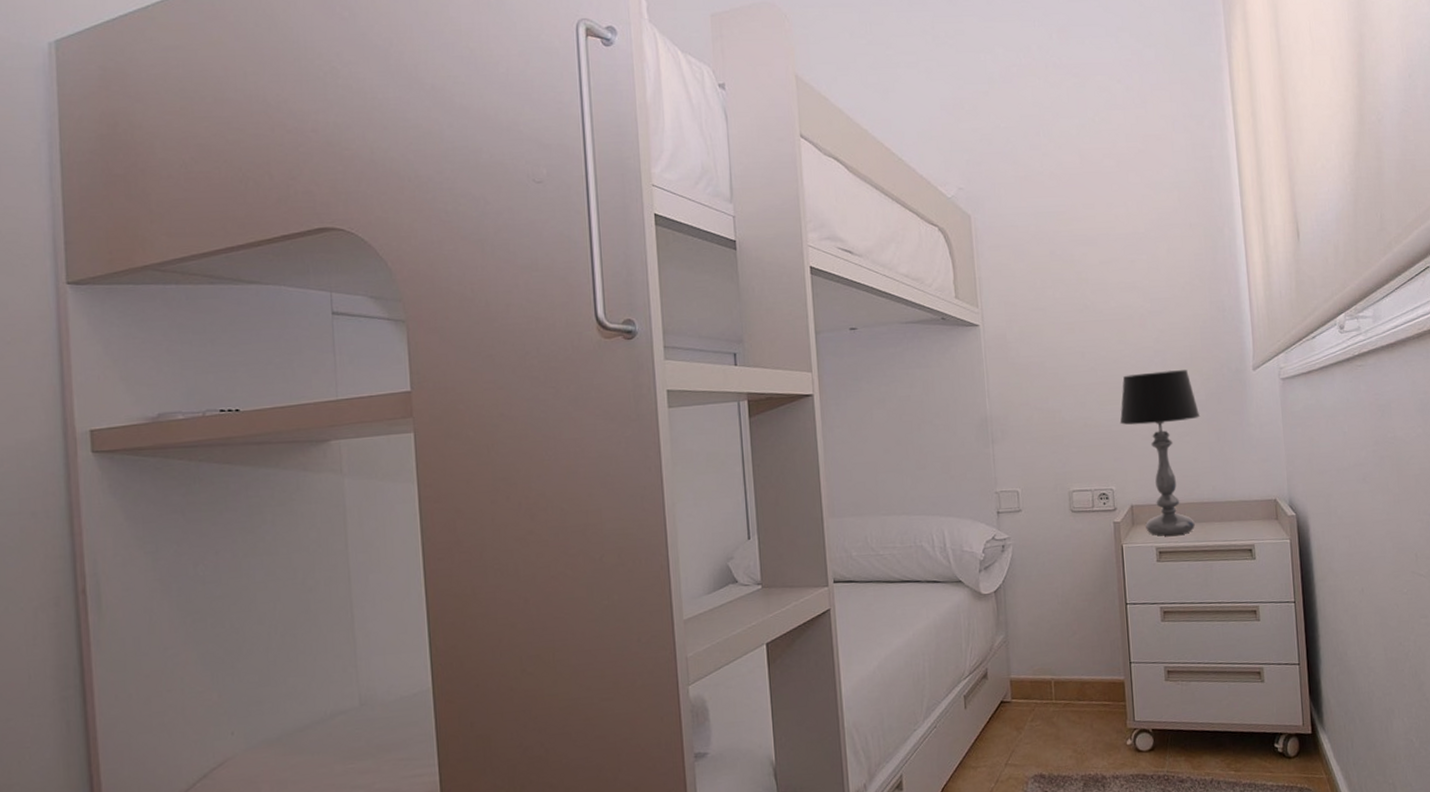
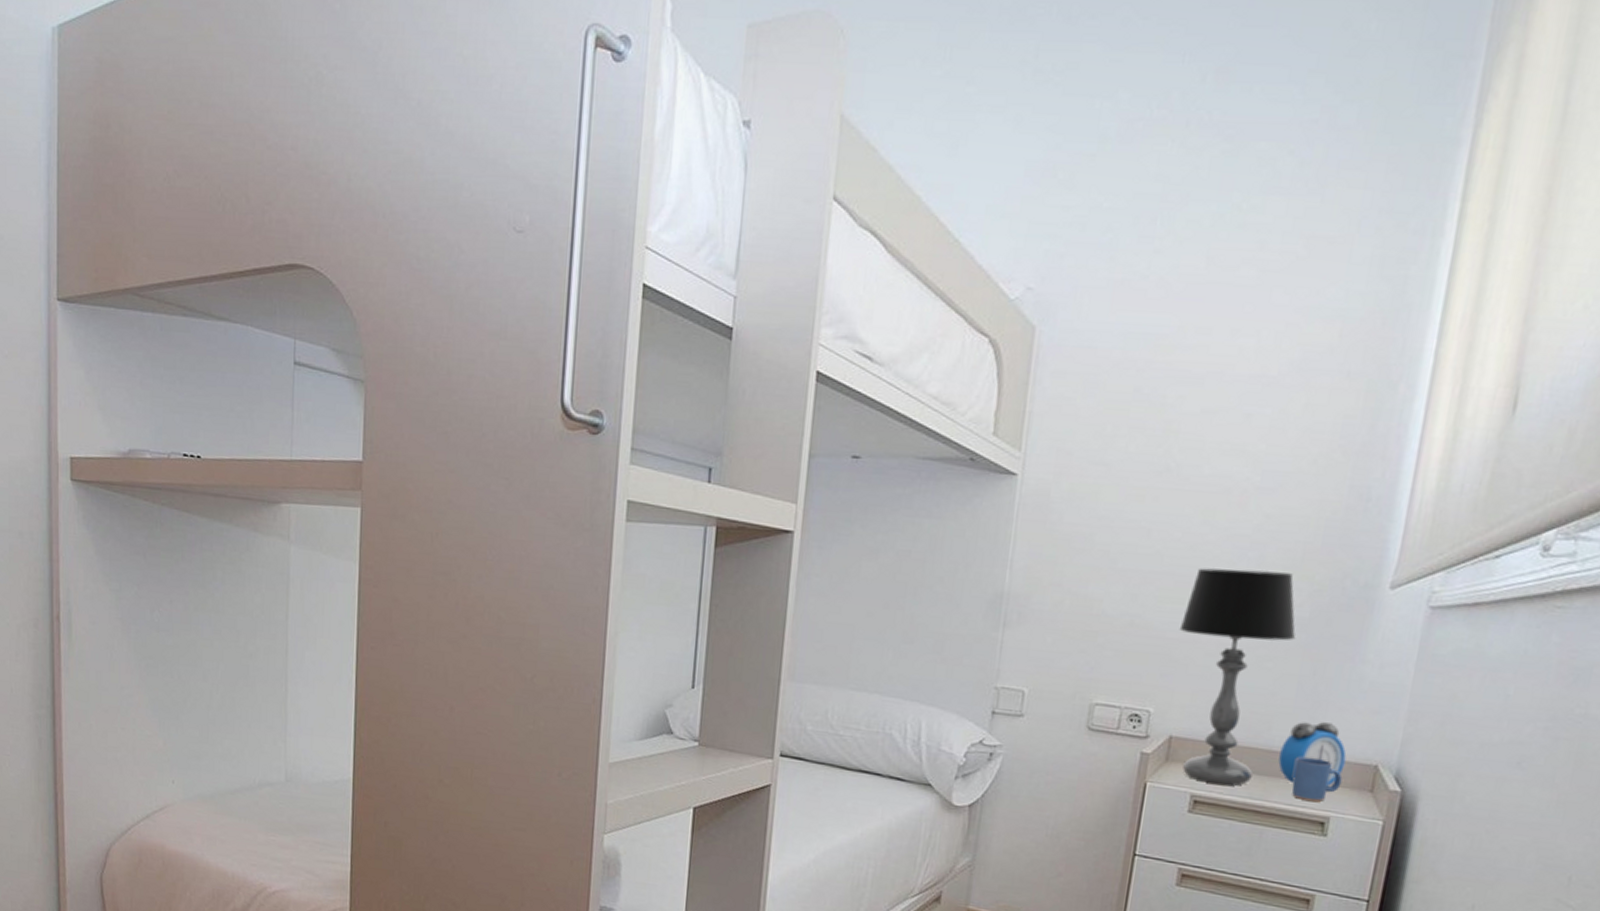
alarm clock: none [1209,473,1255,525] -> present [1278,721,1347,788]
mug: none [1221,501,1256,535] -> present [1292,756,1343,802]

